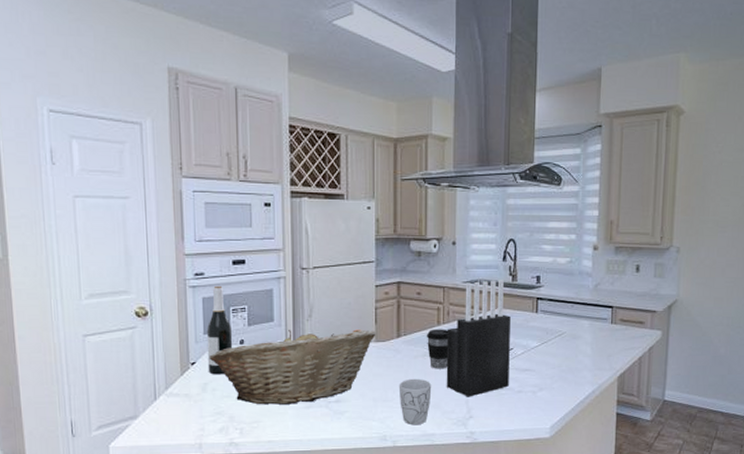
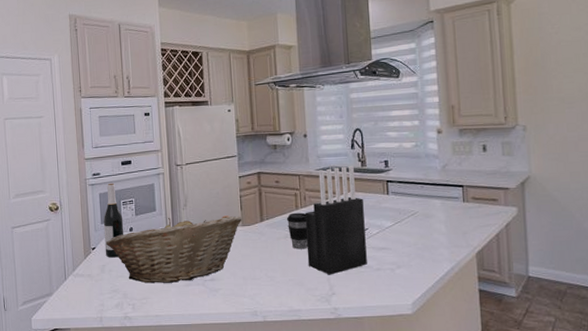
mug: present [400,378,432,425] -> none [266,258,295,302]

